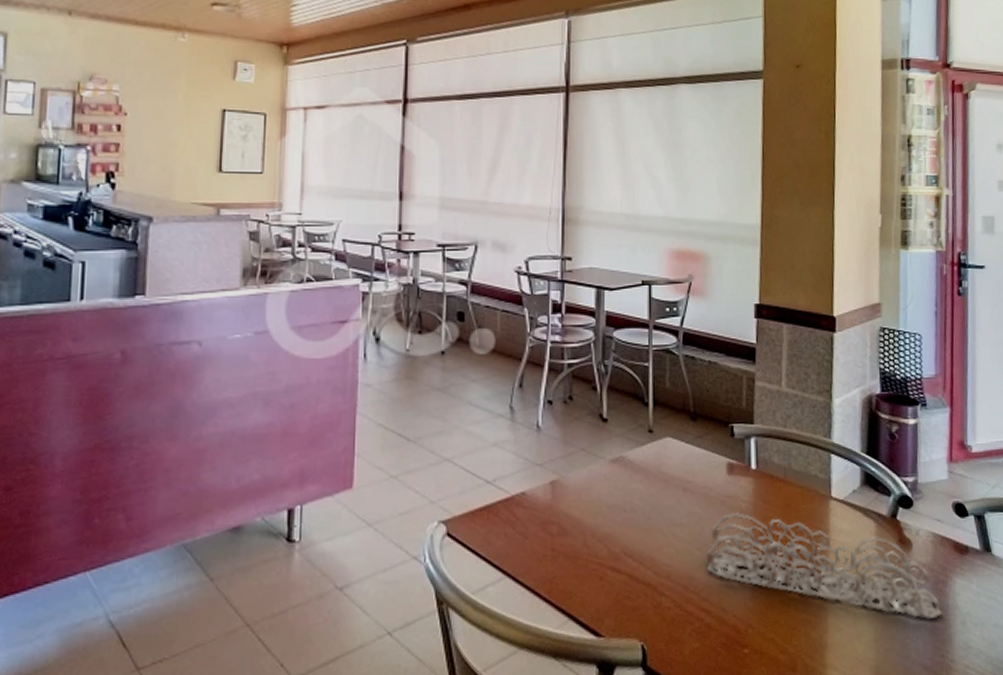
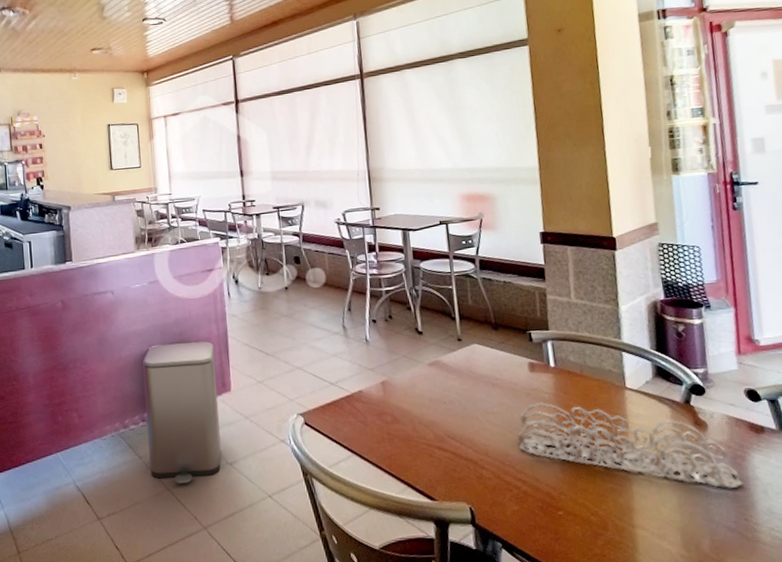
pedal bin: none [224,417,337,617] -> present [142,341,221,484]

